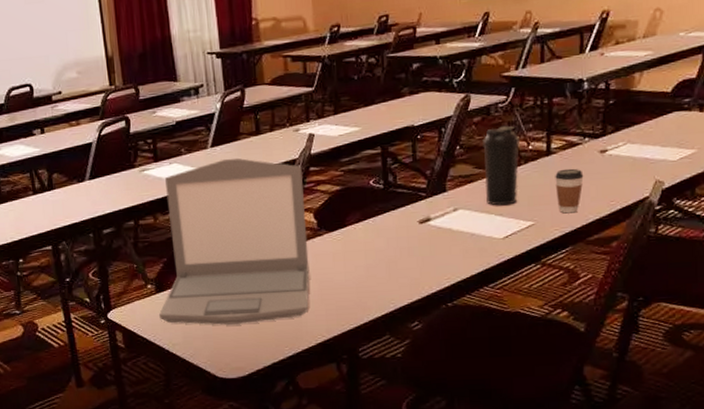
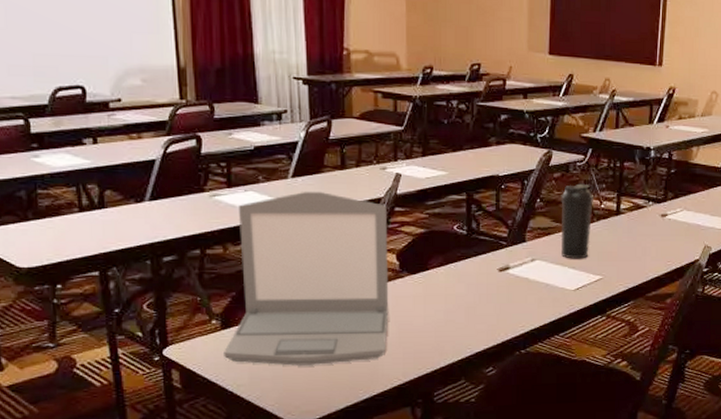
coffee cup: present [555,168,584,214] -> none [622,229,647,270]

